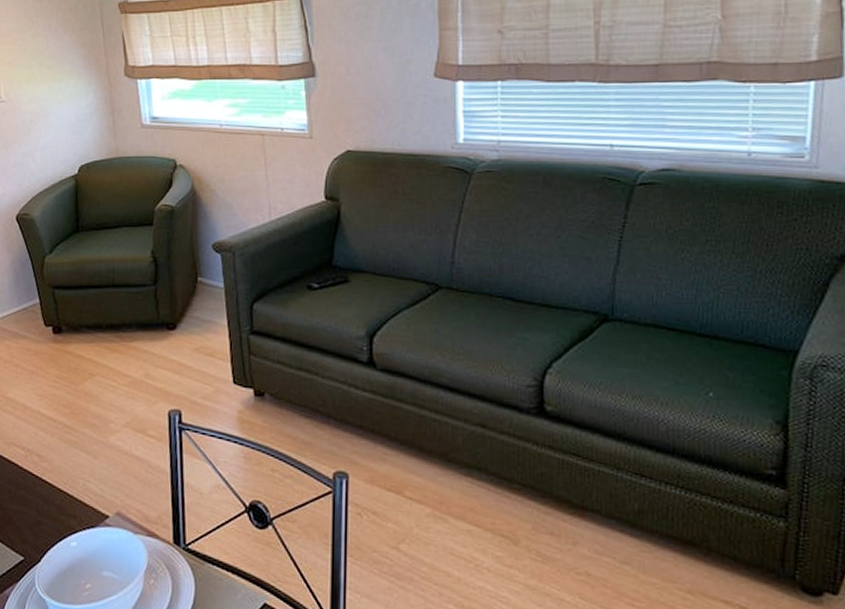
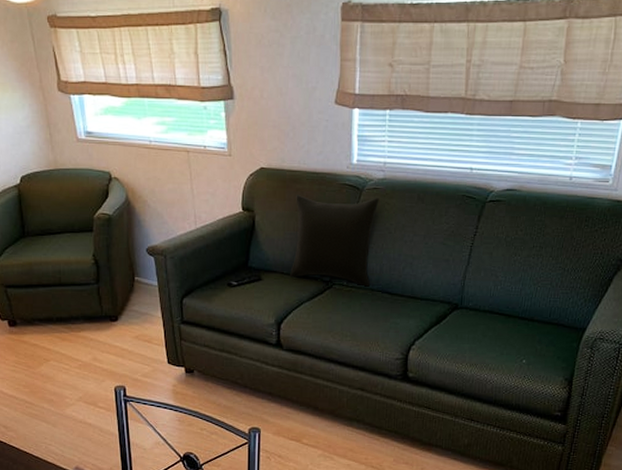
pillow: none [384,181,494,291] -> present [290,195,379,287]

